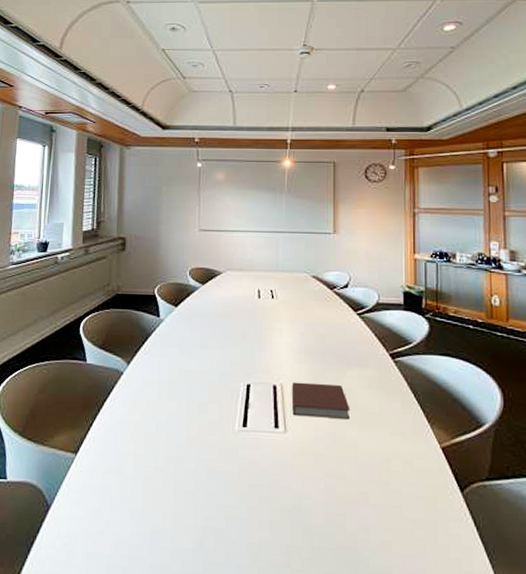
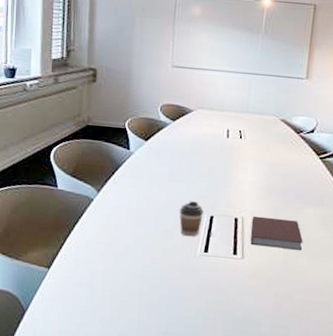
coffee cup: none [213,369,239,410] -> present [179,201,204,237]

